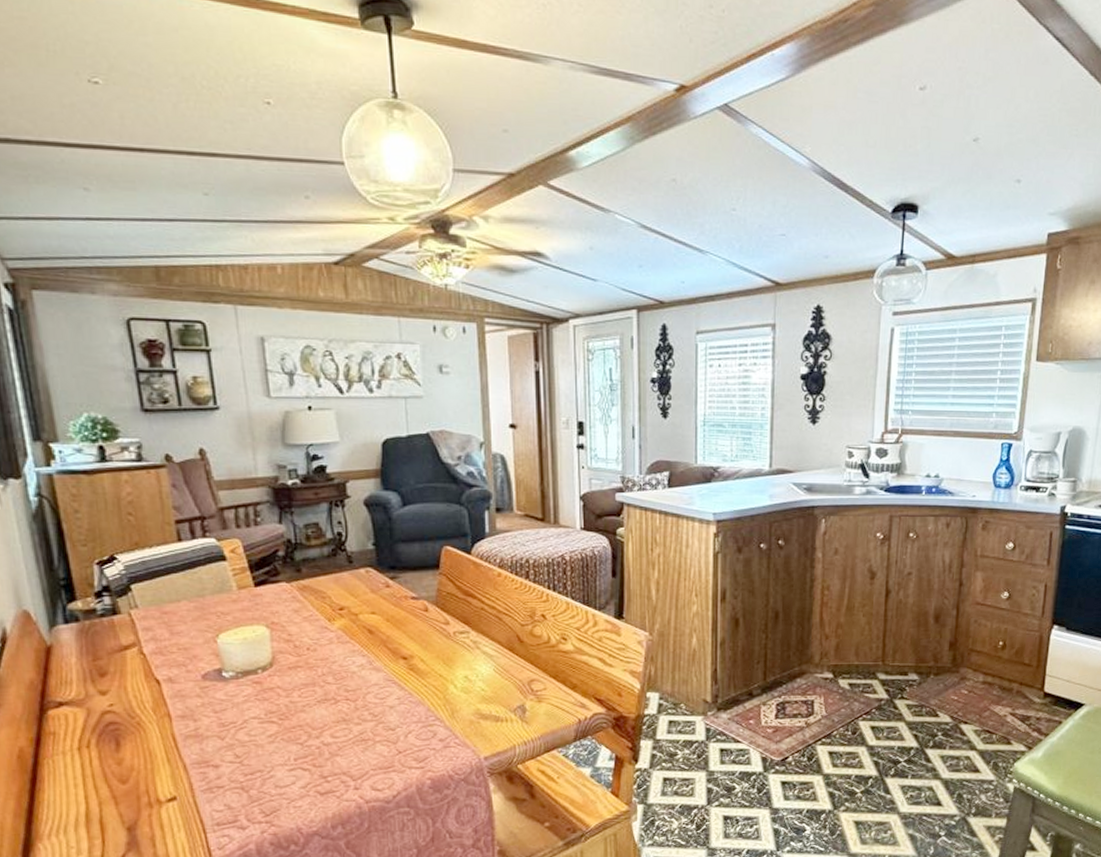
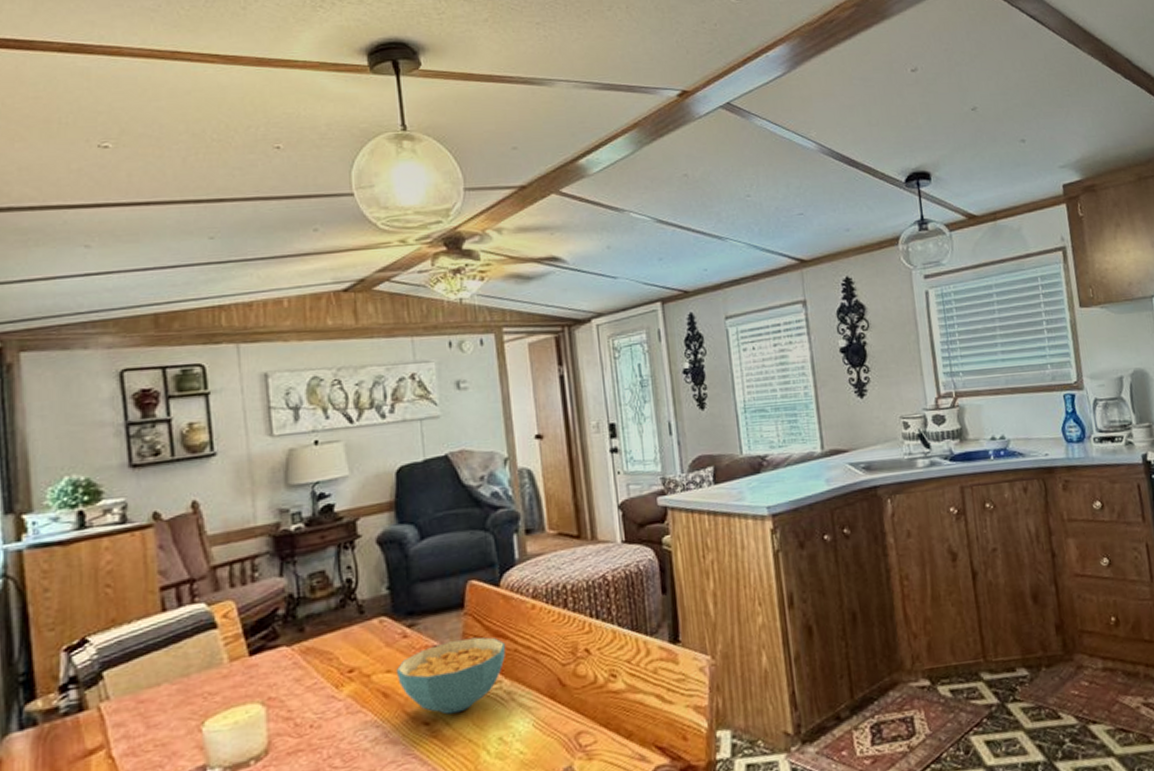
cereal bowl: none [379,594,474,653] -> present [395,637,506,714]

